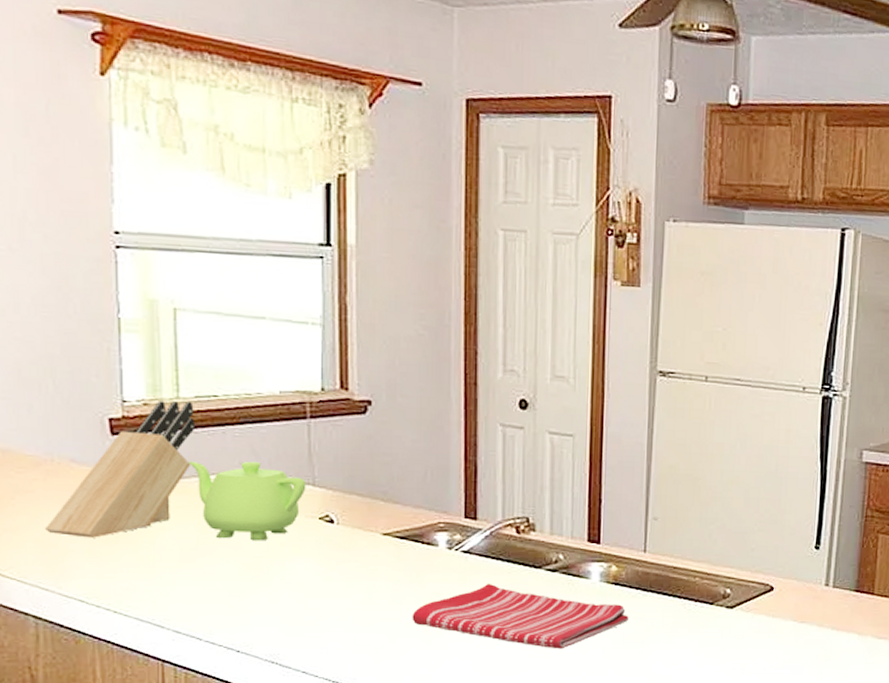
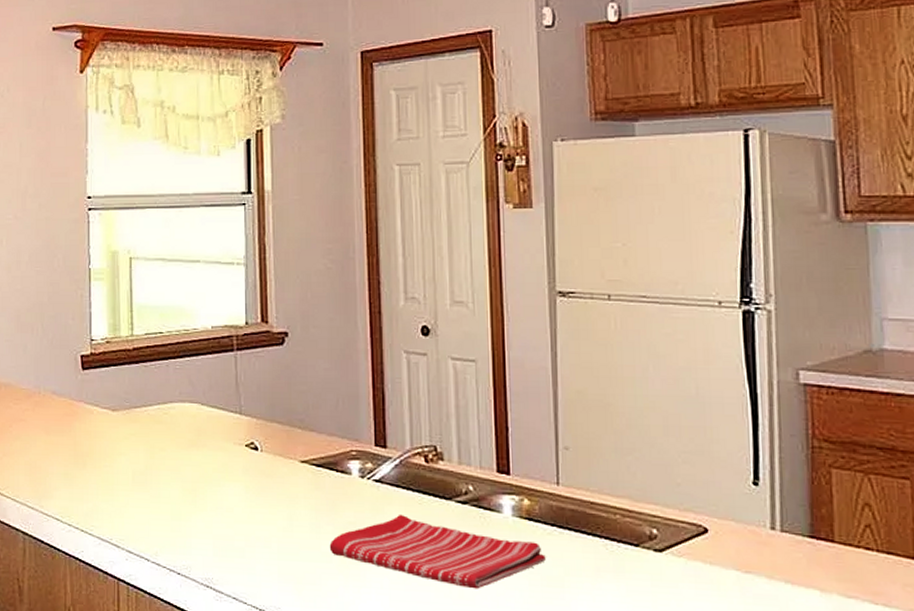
knife block: present [45,401,196,538] -> none [33,338,146,462]
teapot: present [188,461,306,541] -> none [139,391,234,467]

